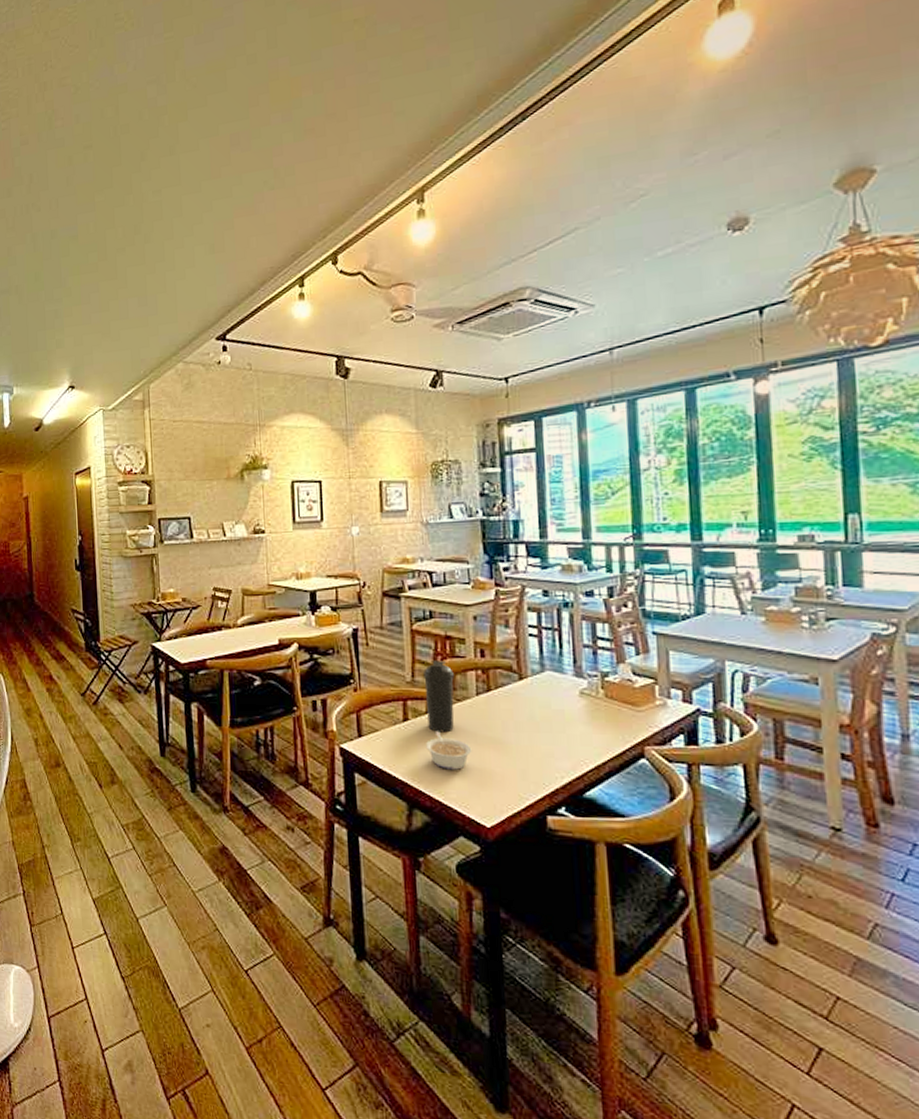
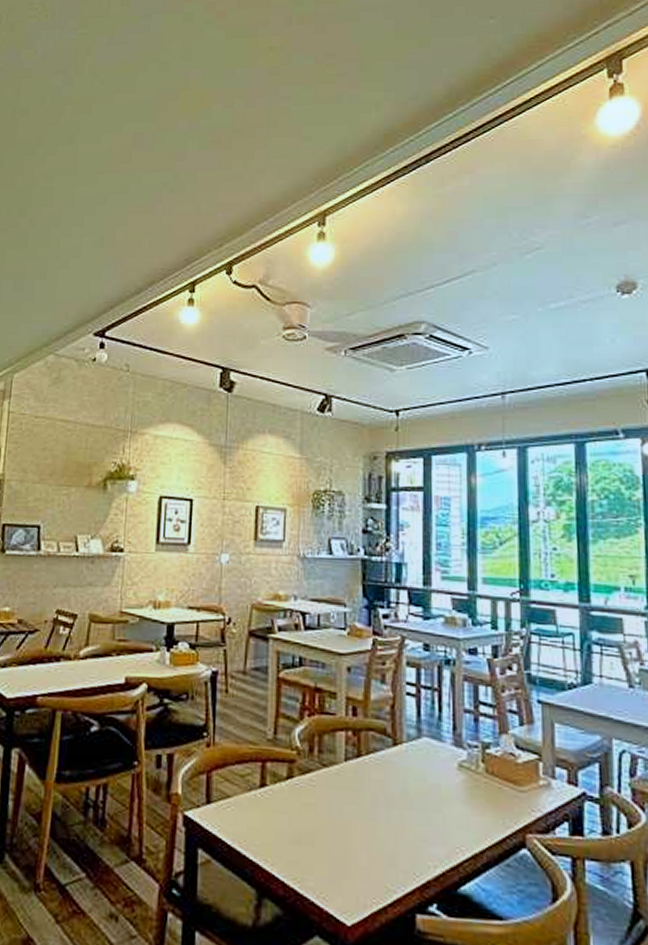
water bottle: present [423,659,454,733] -> none [287,715,321,804]
legume: present [425,731,472,770] -> none [282,801,336,851]

